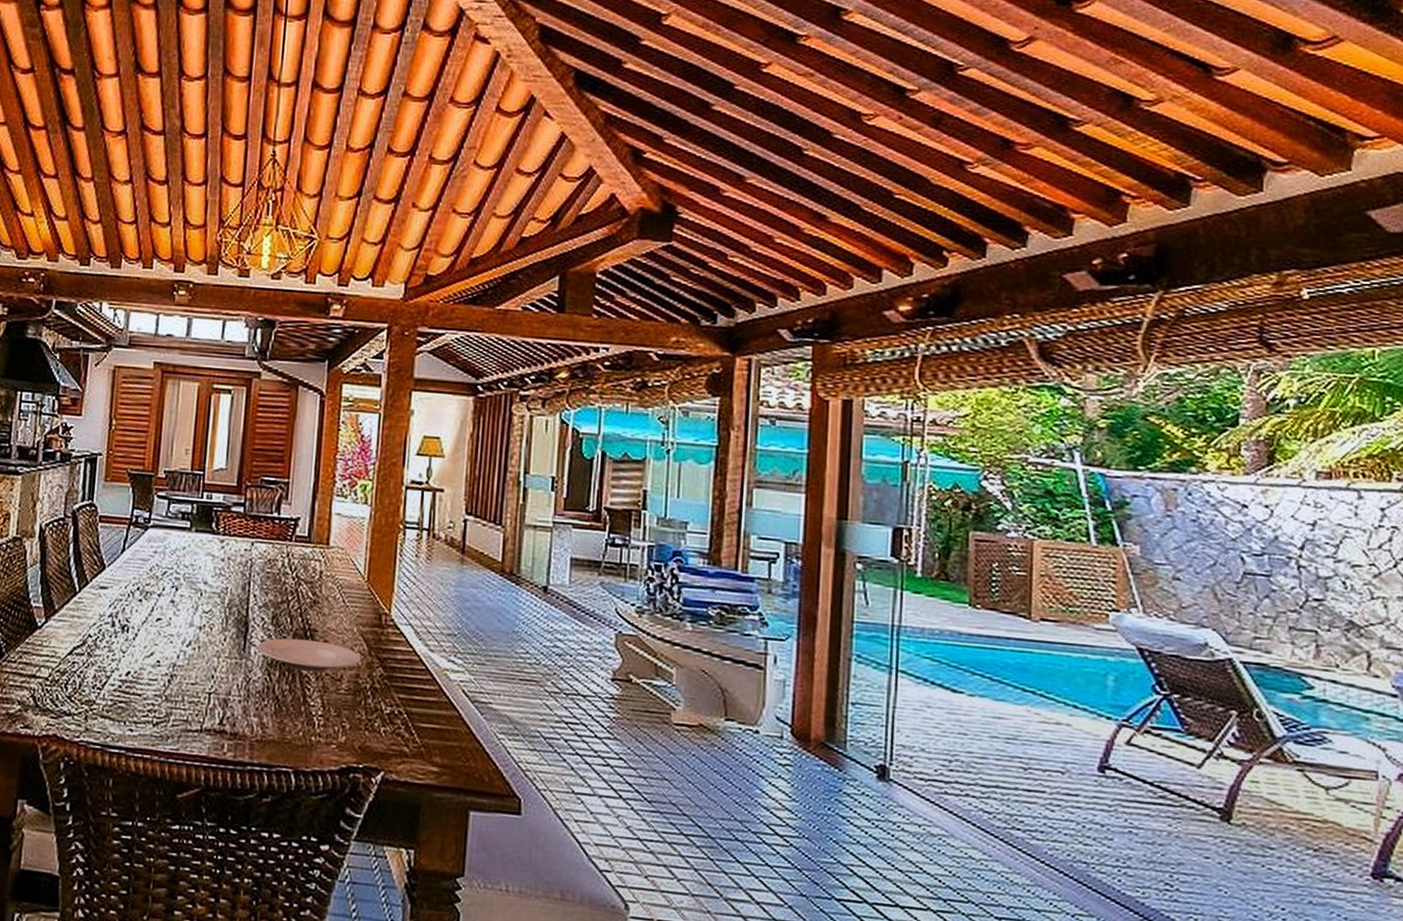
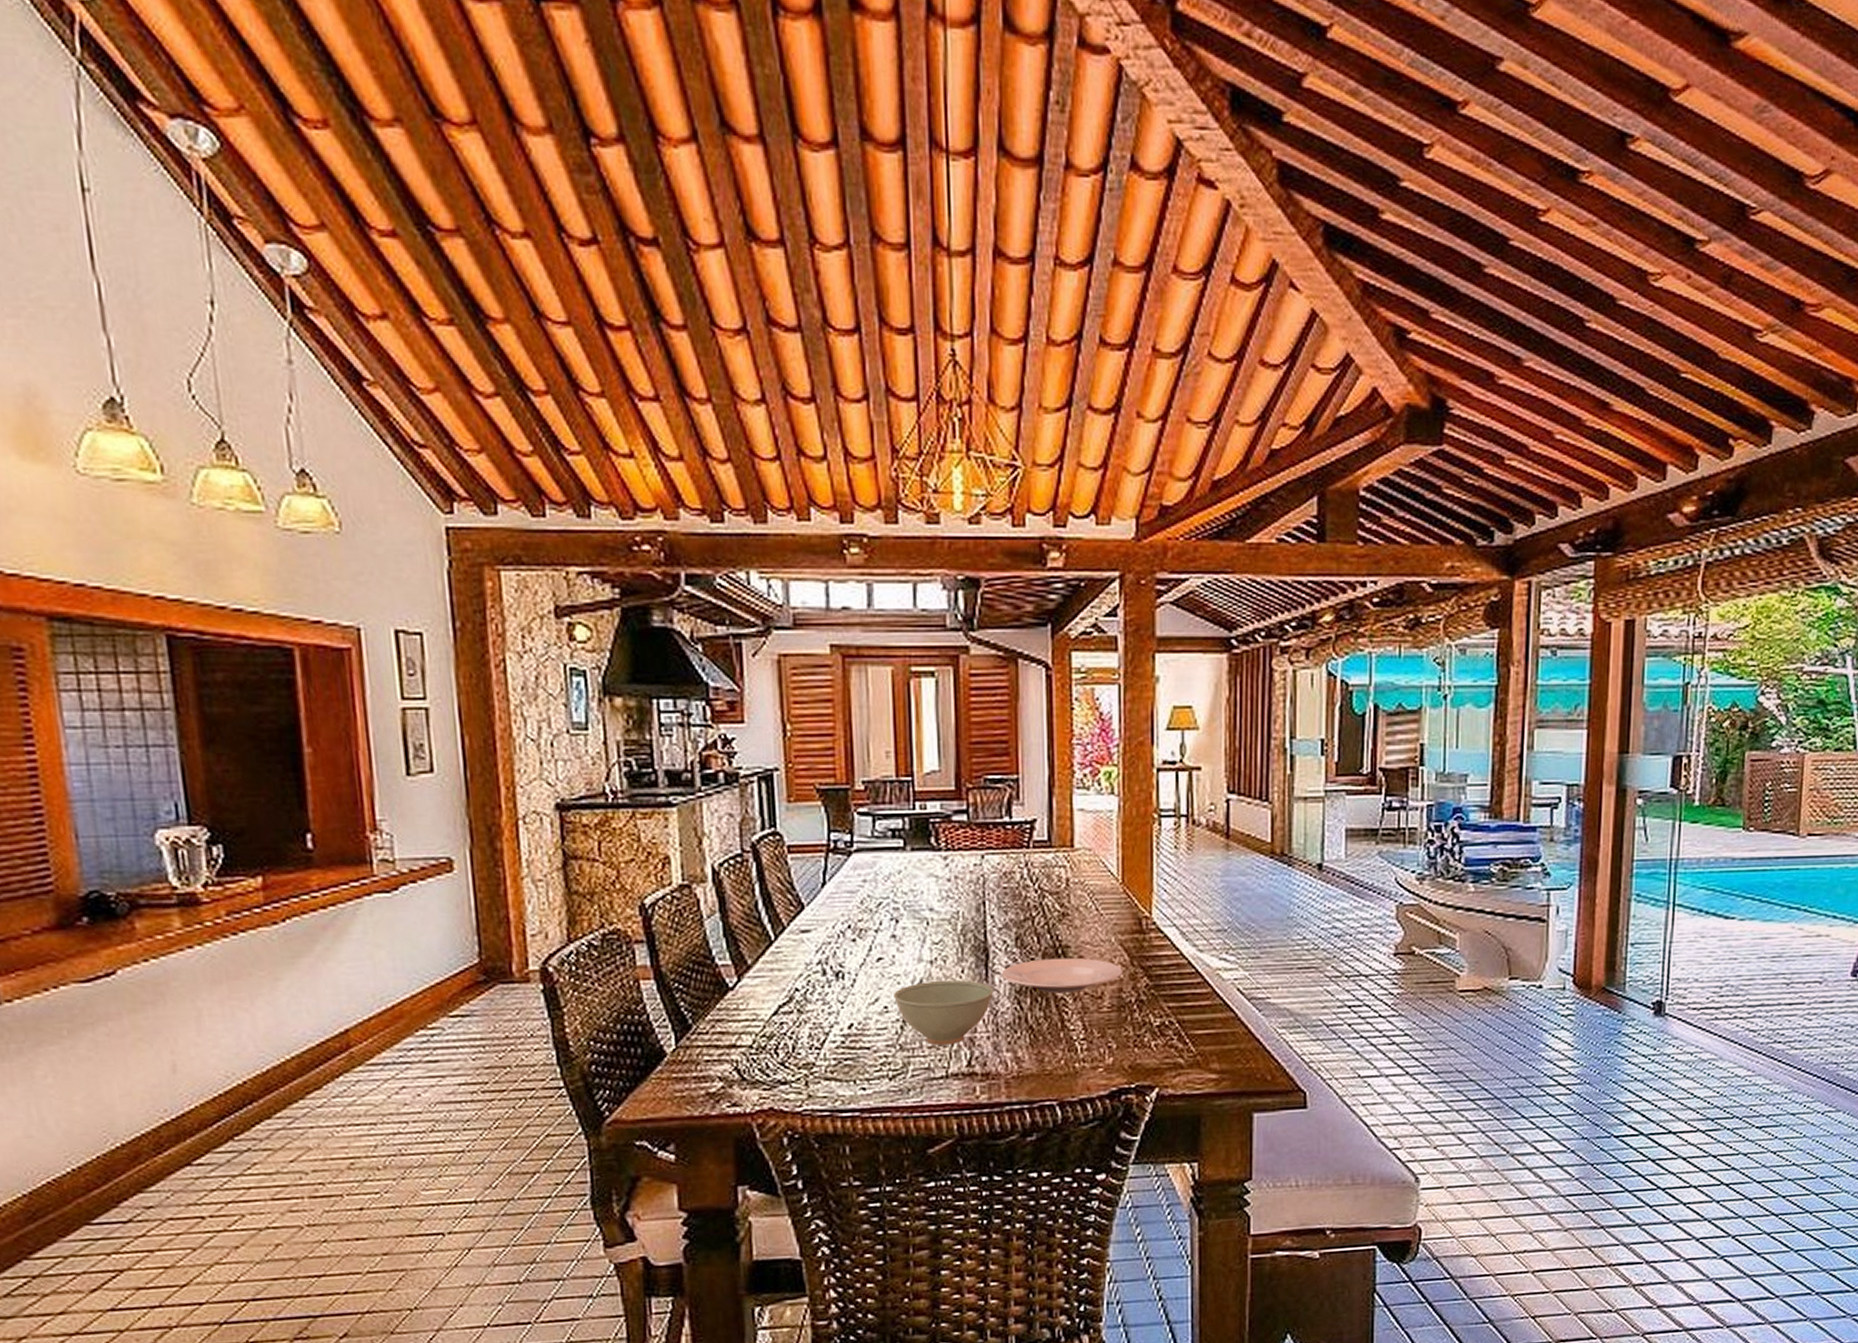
bowl: none [166,644,250,703] -> present [894,980,994,1045]

